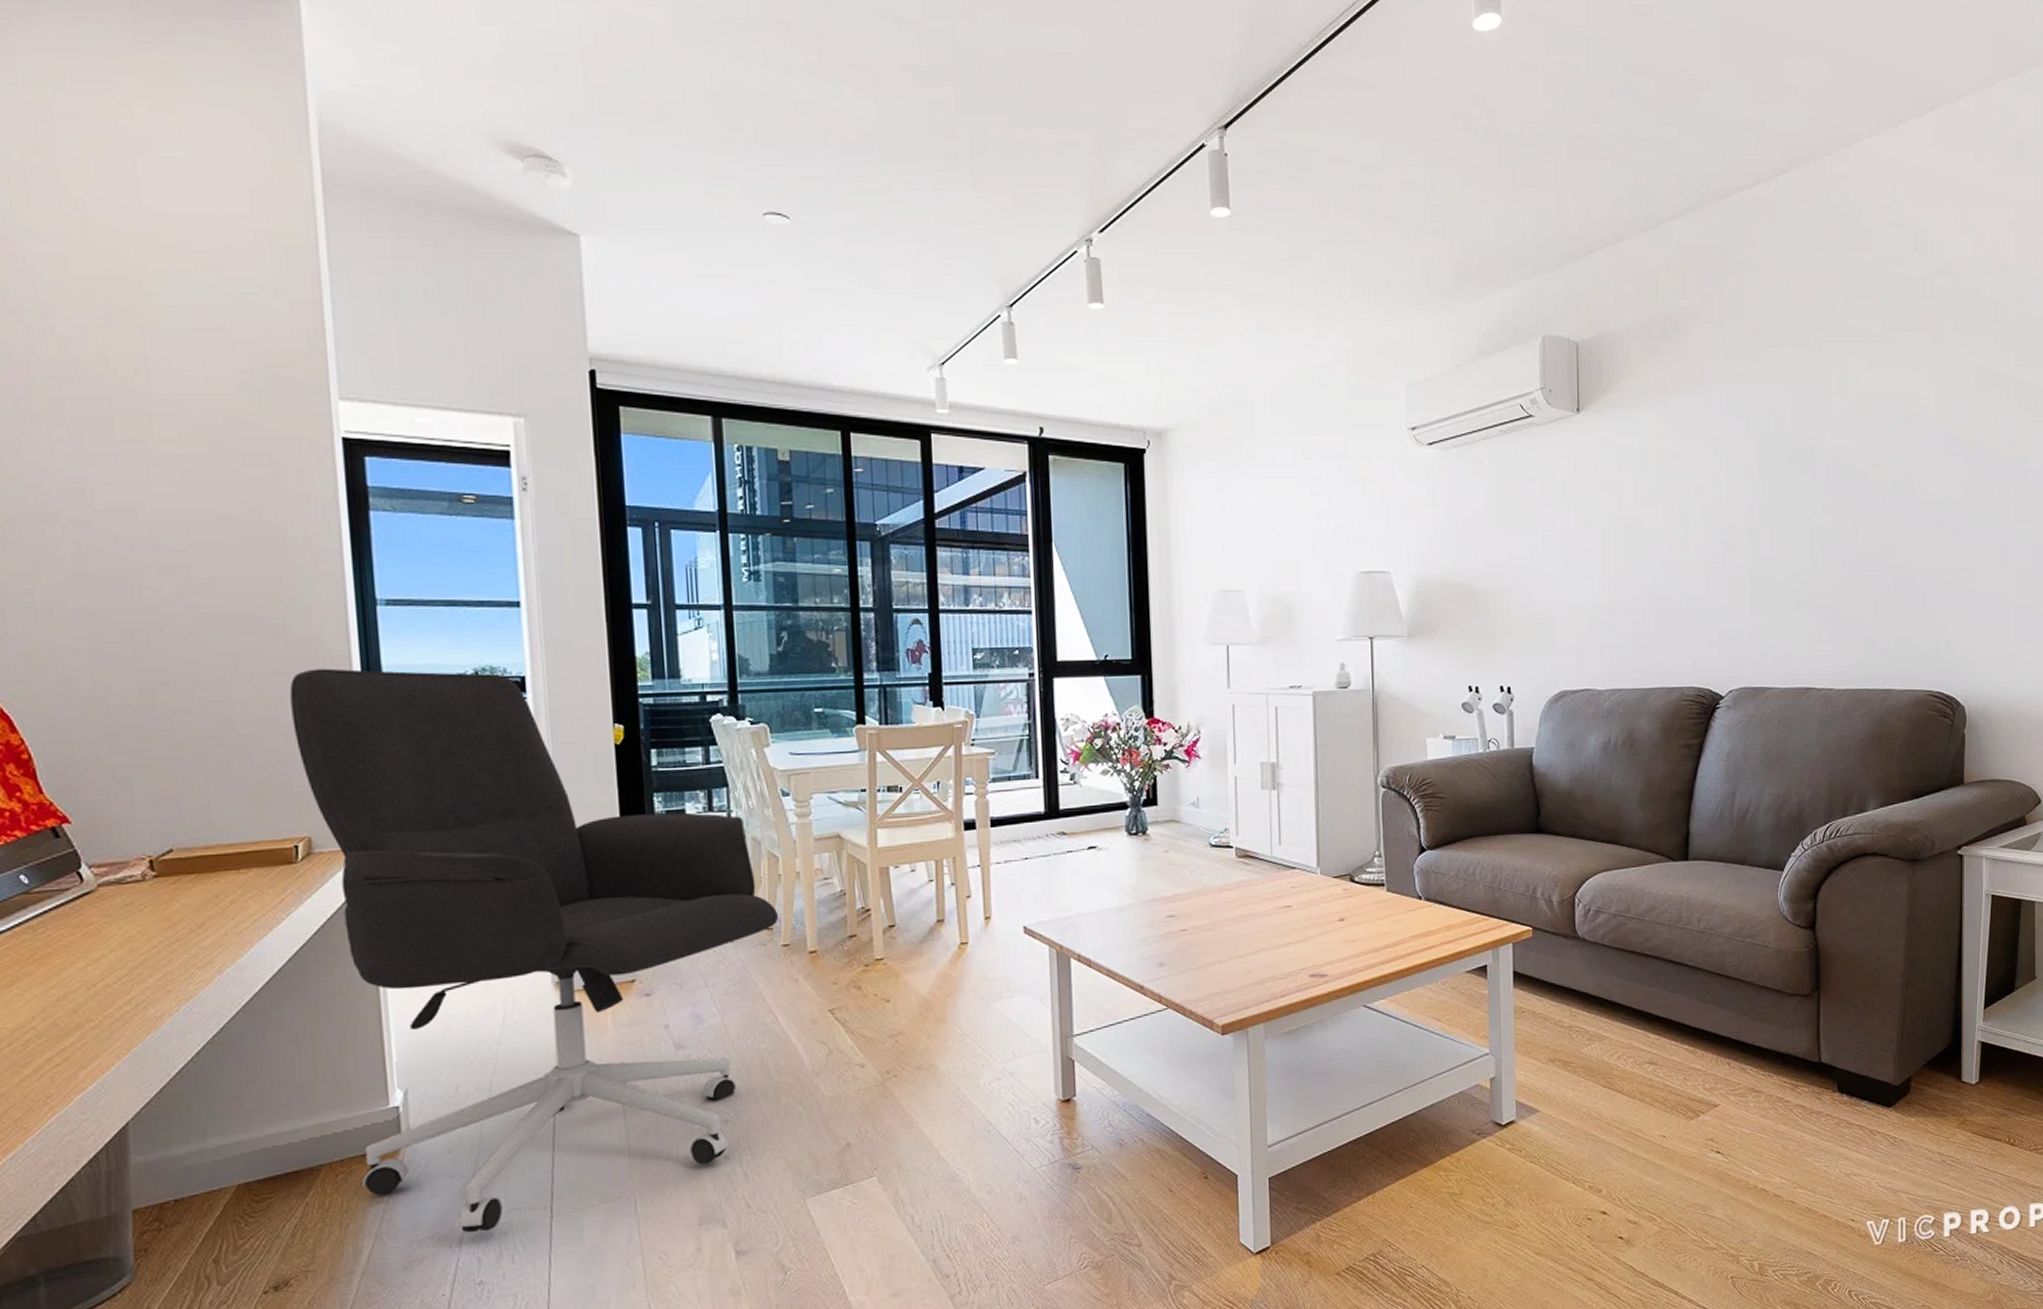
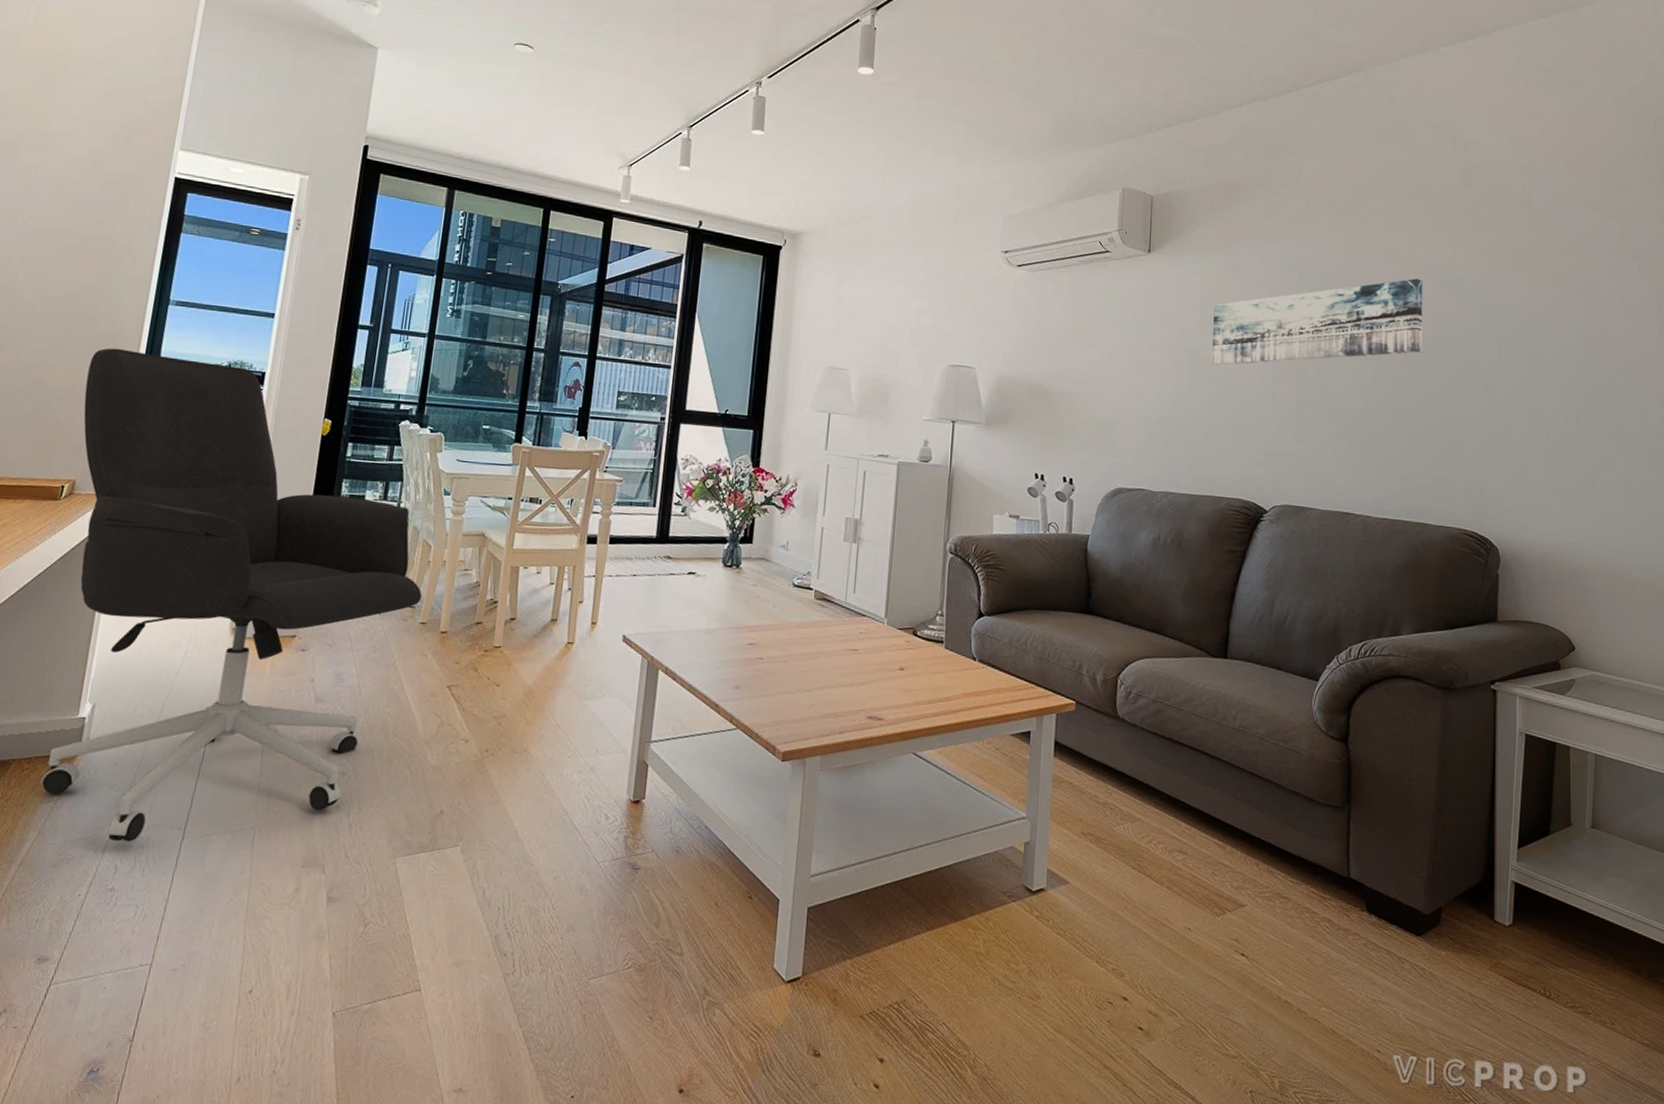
wall art: none [1655,413,1884,538] -> present [1212,278,1423,366]

